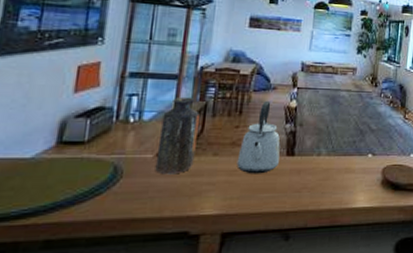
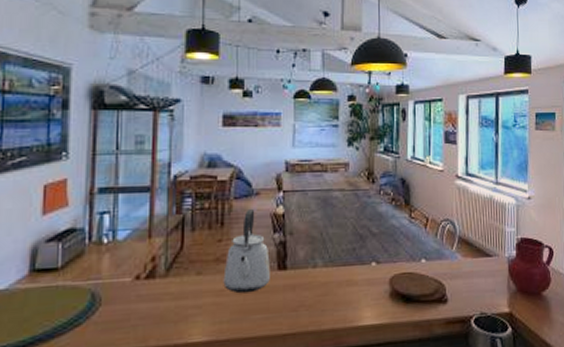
bottle: present [155,96,200,175] -> none [135,210,177,300]

